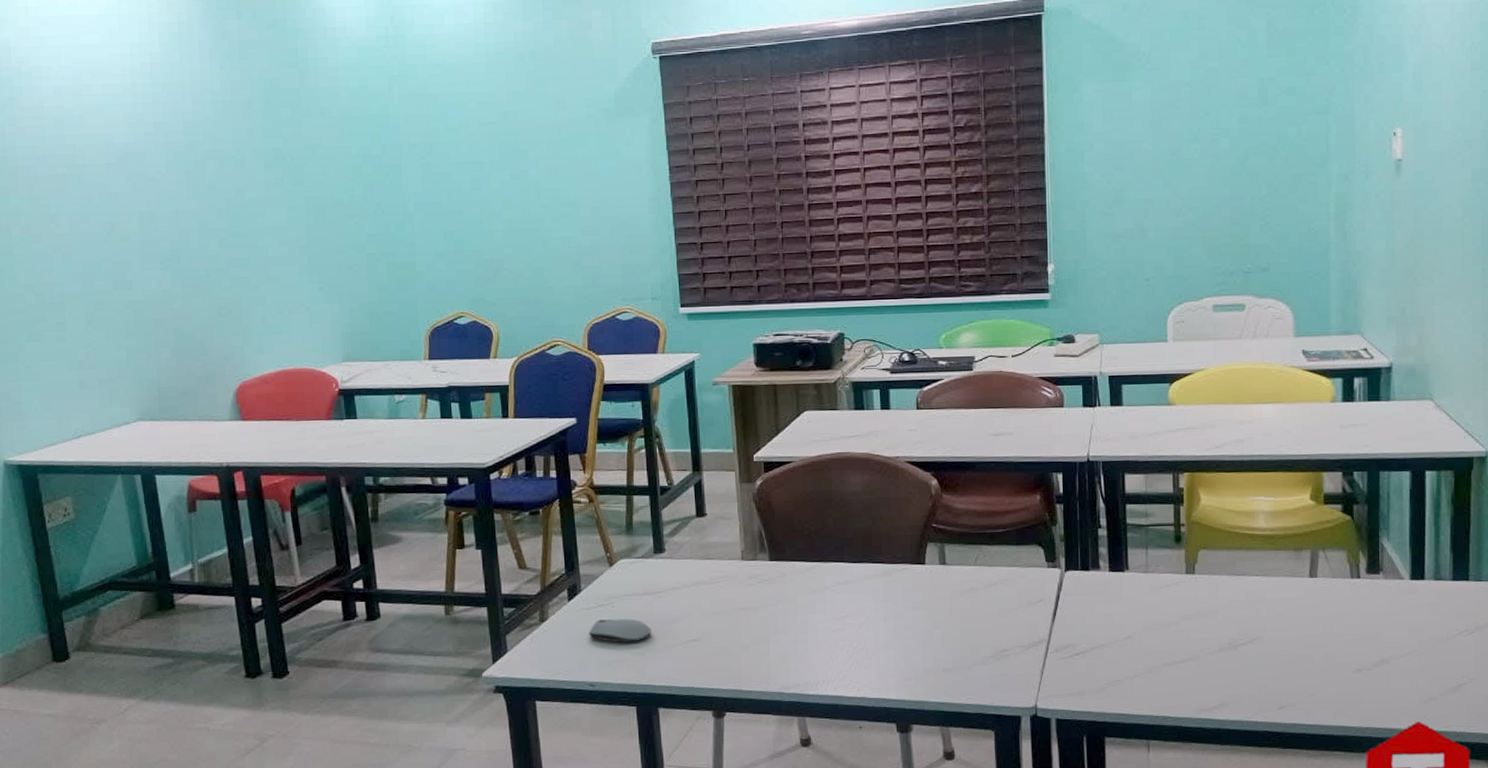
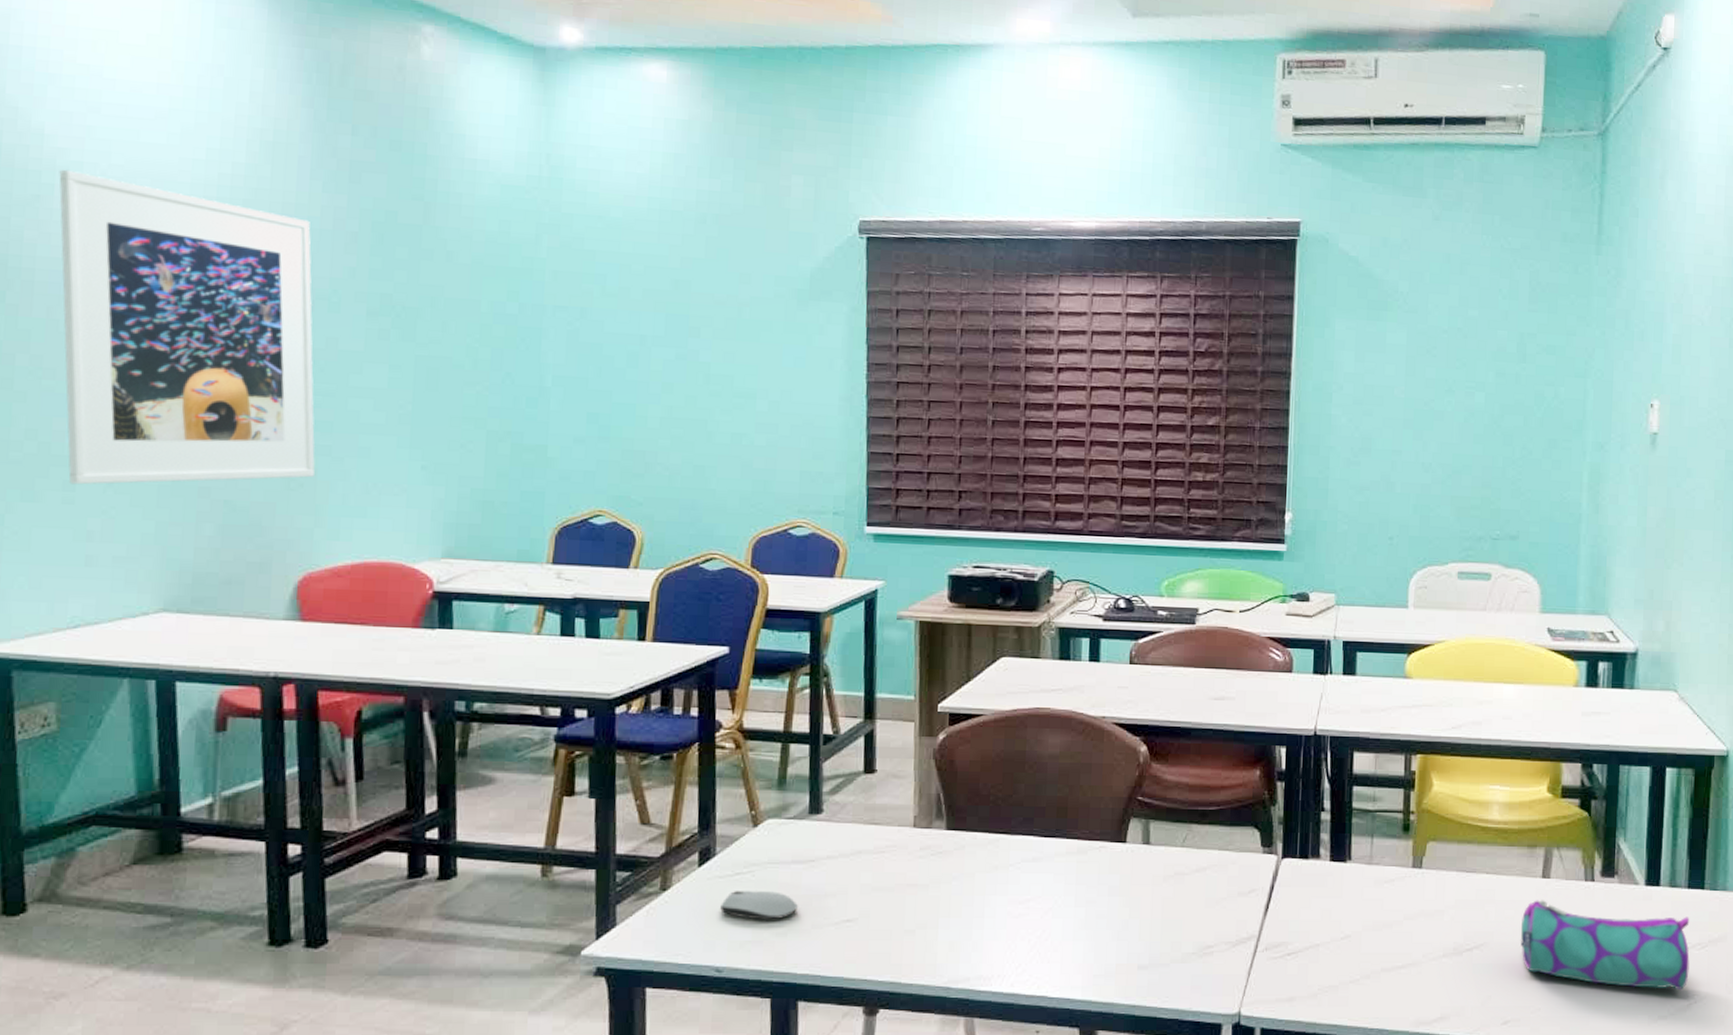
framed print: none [24,74,239,325] -> present [59,169,315,485]
pencil case: none [1292,597,1457,674] -> present [1521,900,1690,991]

